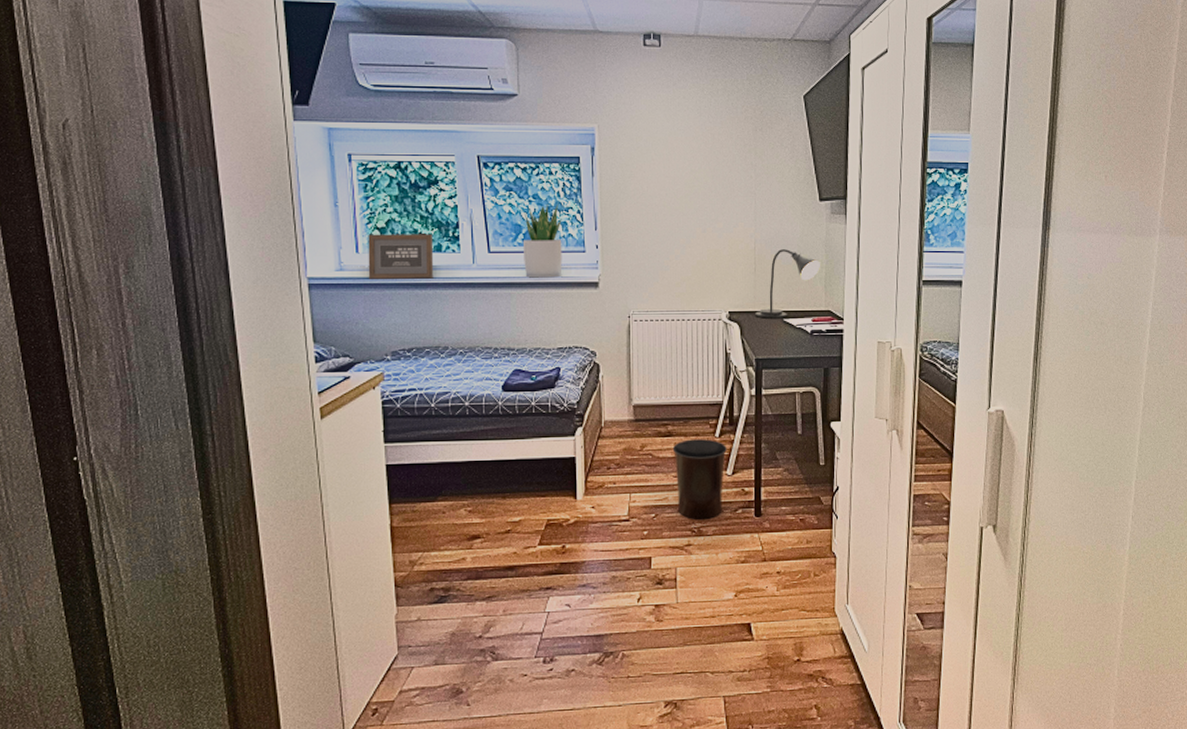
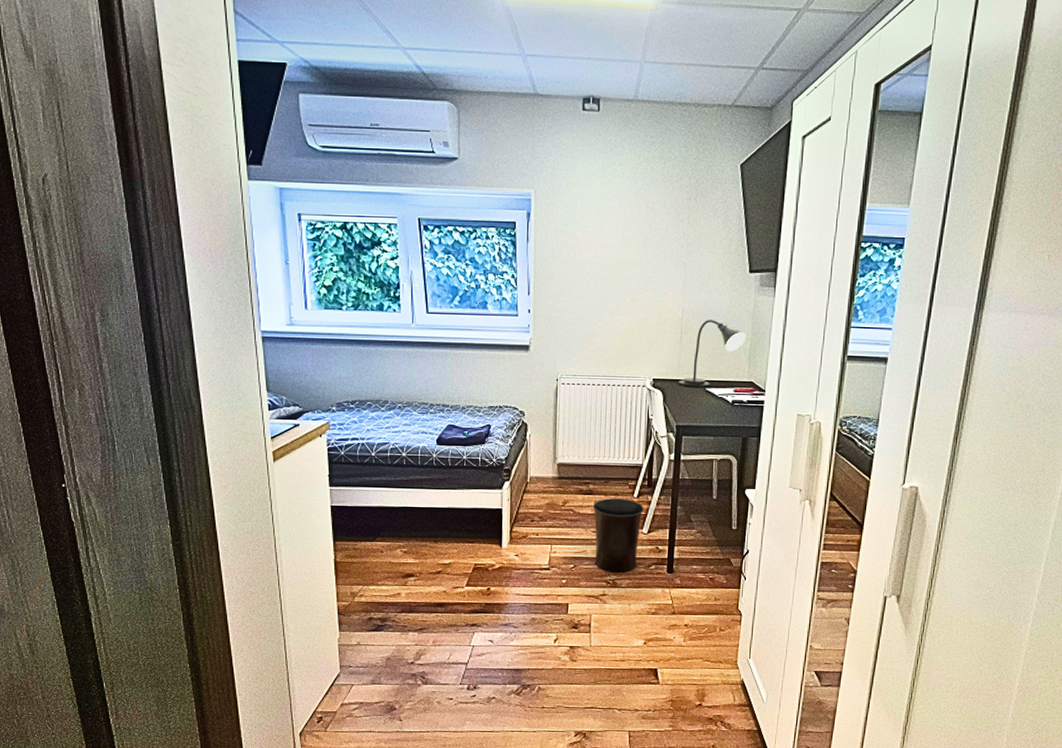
picture frame: present [368,234,434,279] -> none [316,291,376,336]
planter: present [522,203,562,278] -> none [459,267,497,340]

